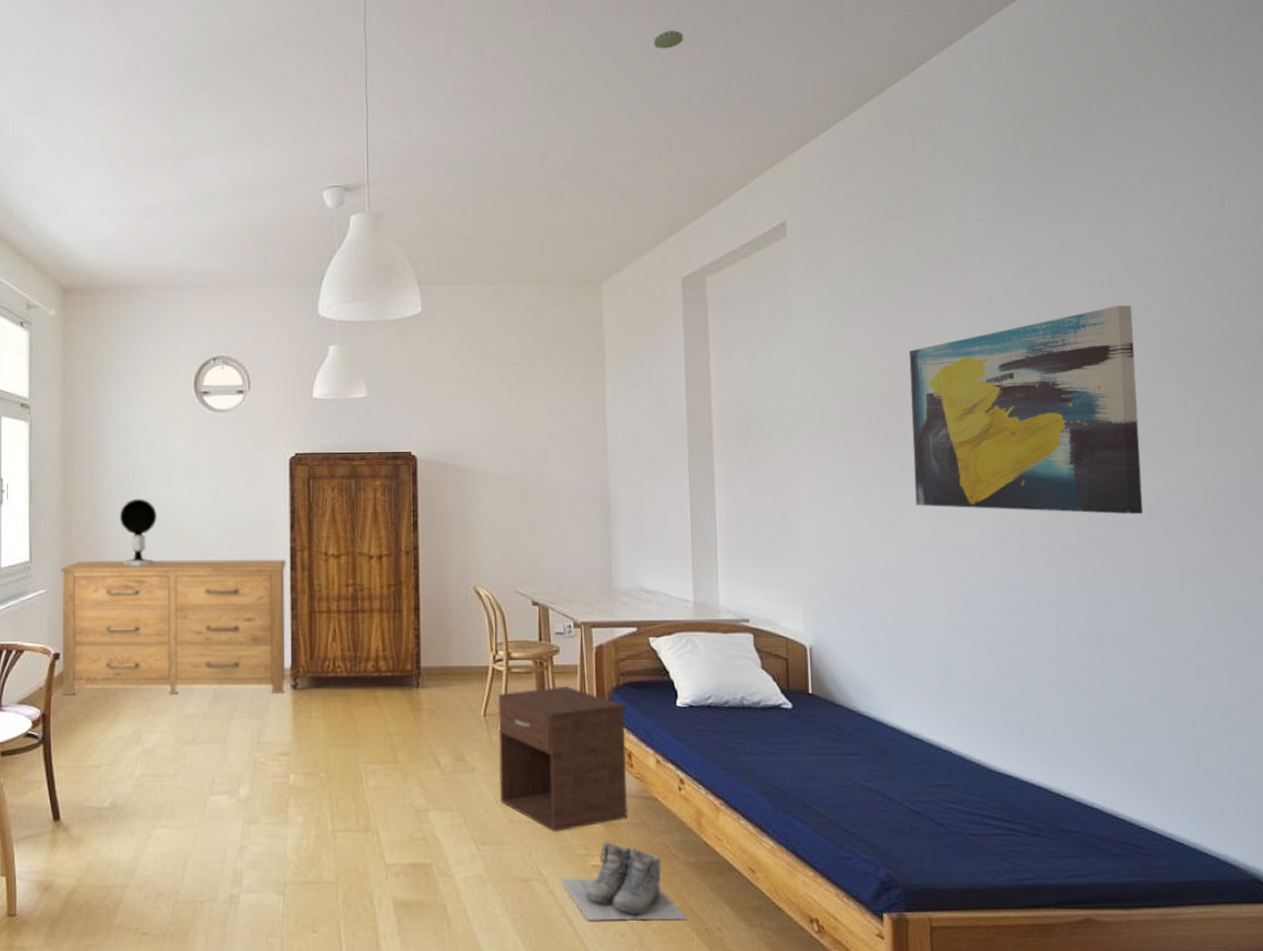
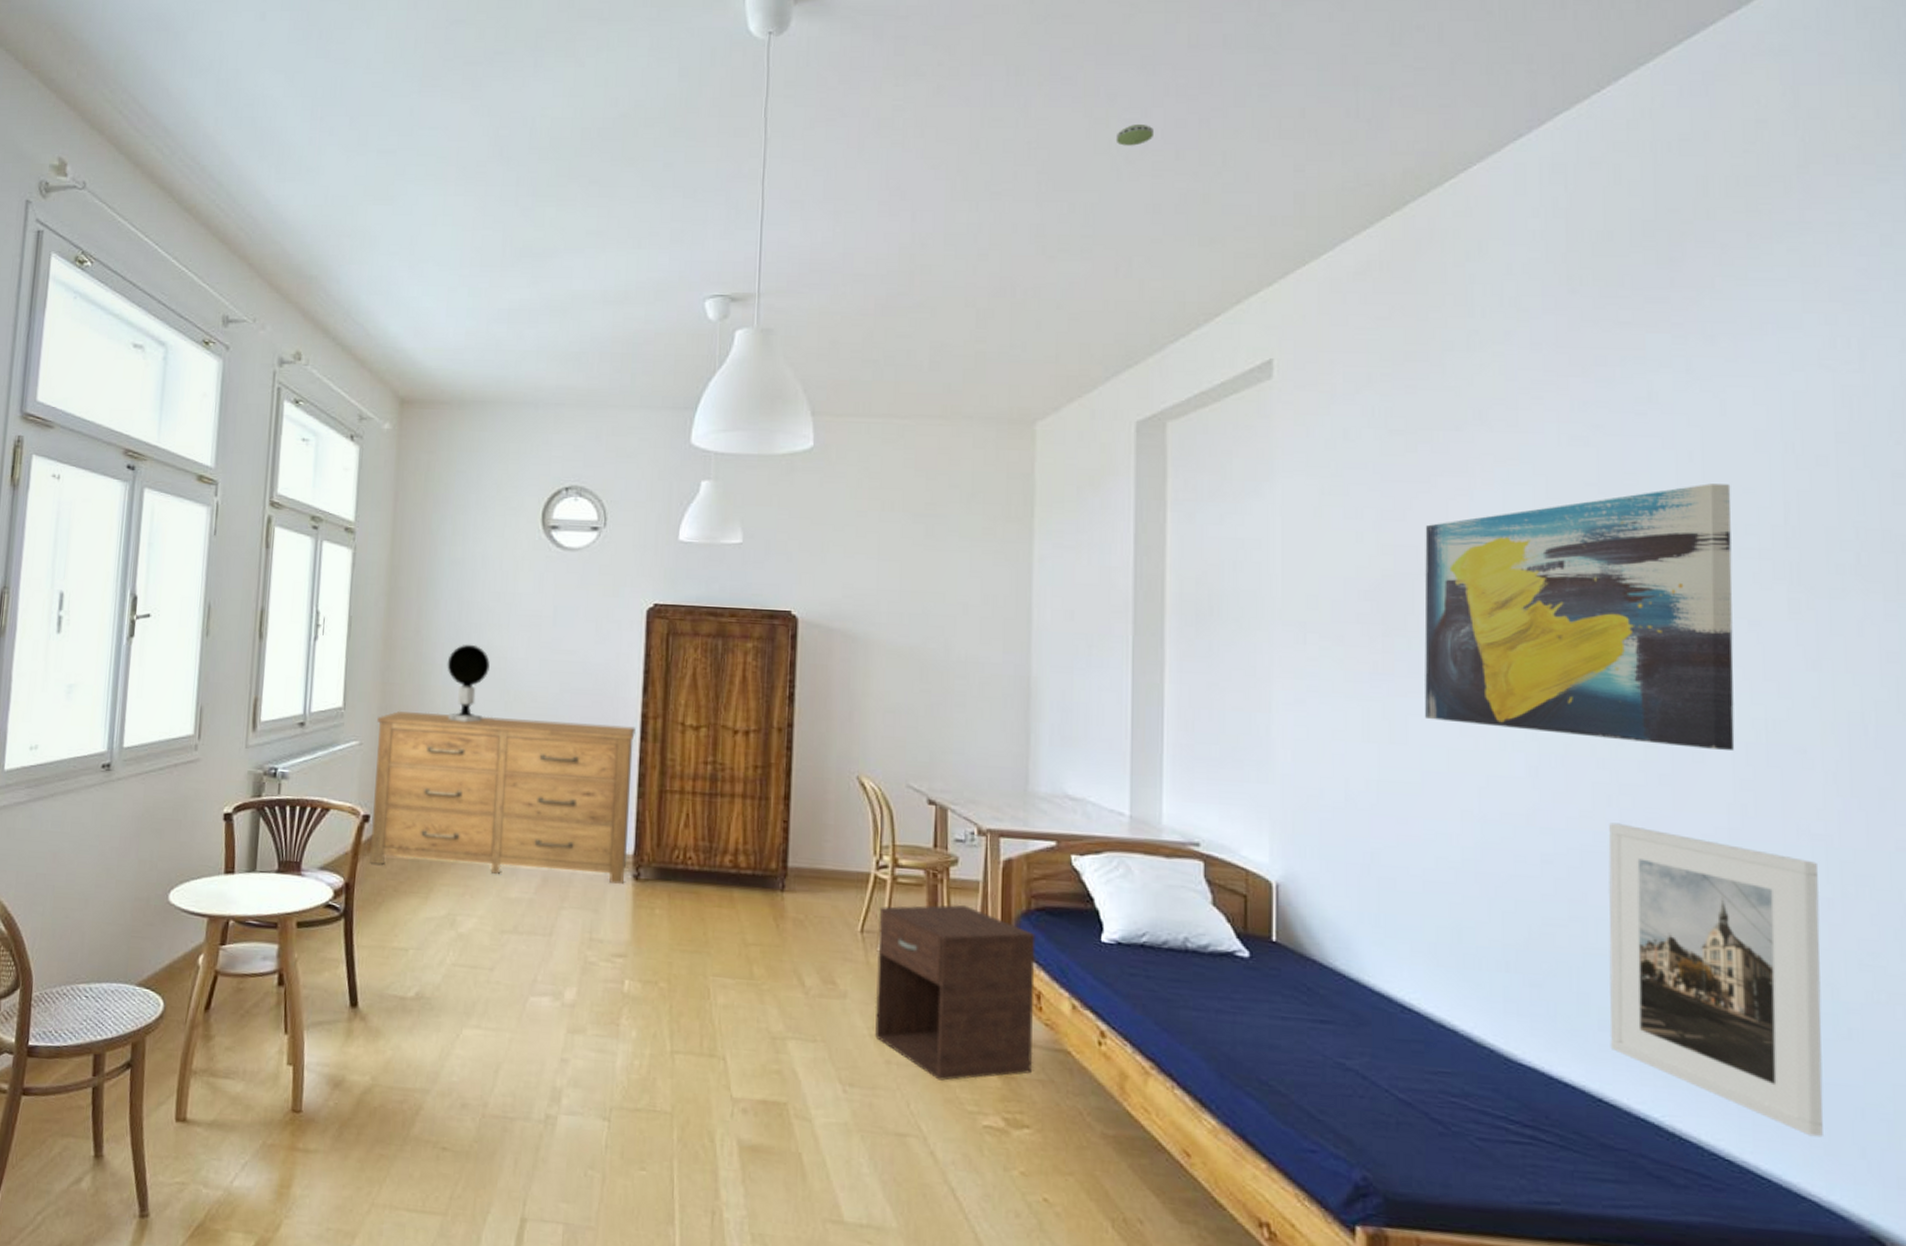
boots: present [560,842,687,921] -> none [943,1099,1101,1207]
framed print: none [1055,577,1218,807] -> present [1608,822,1824,1138]

